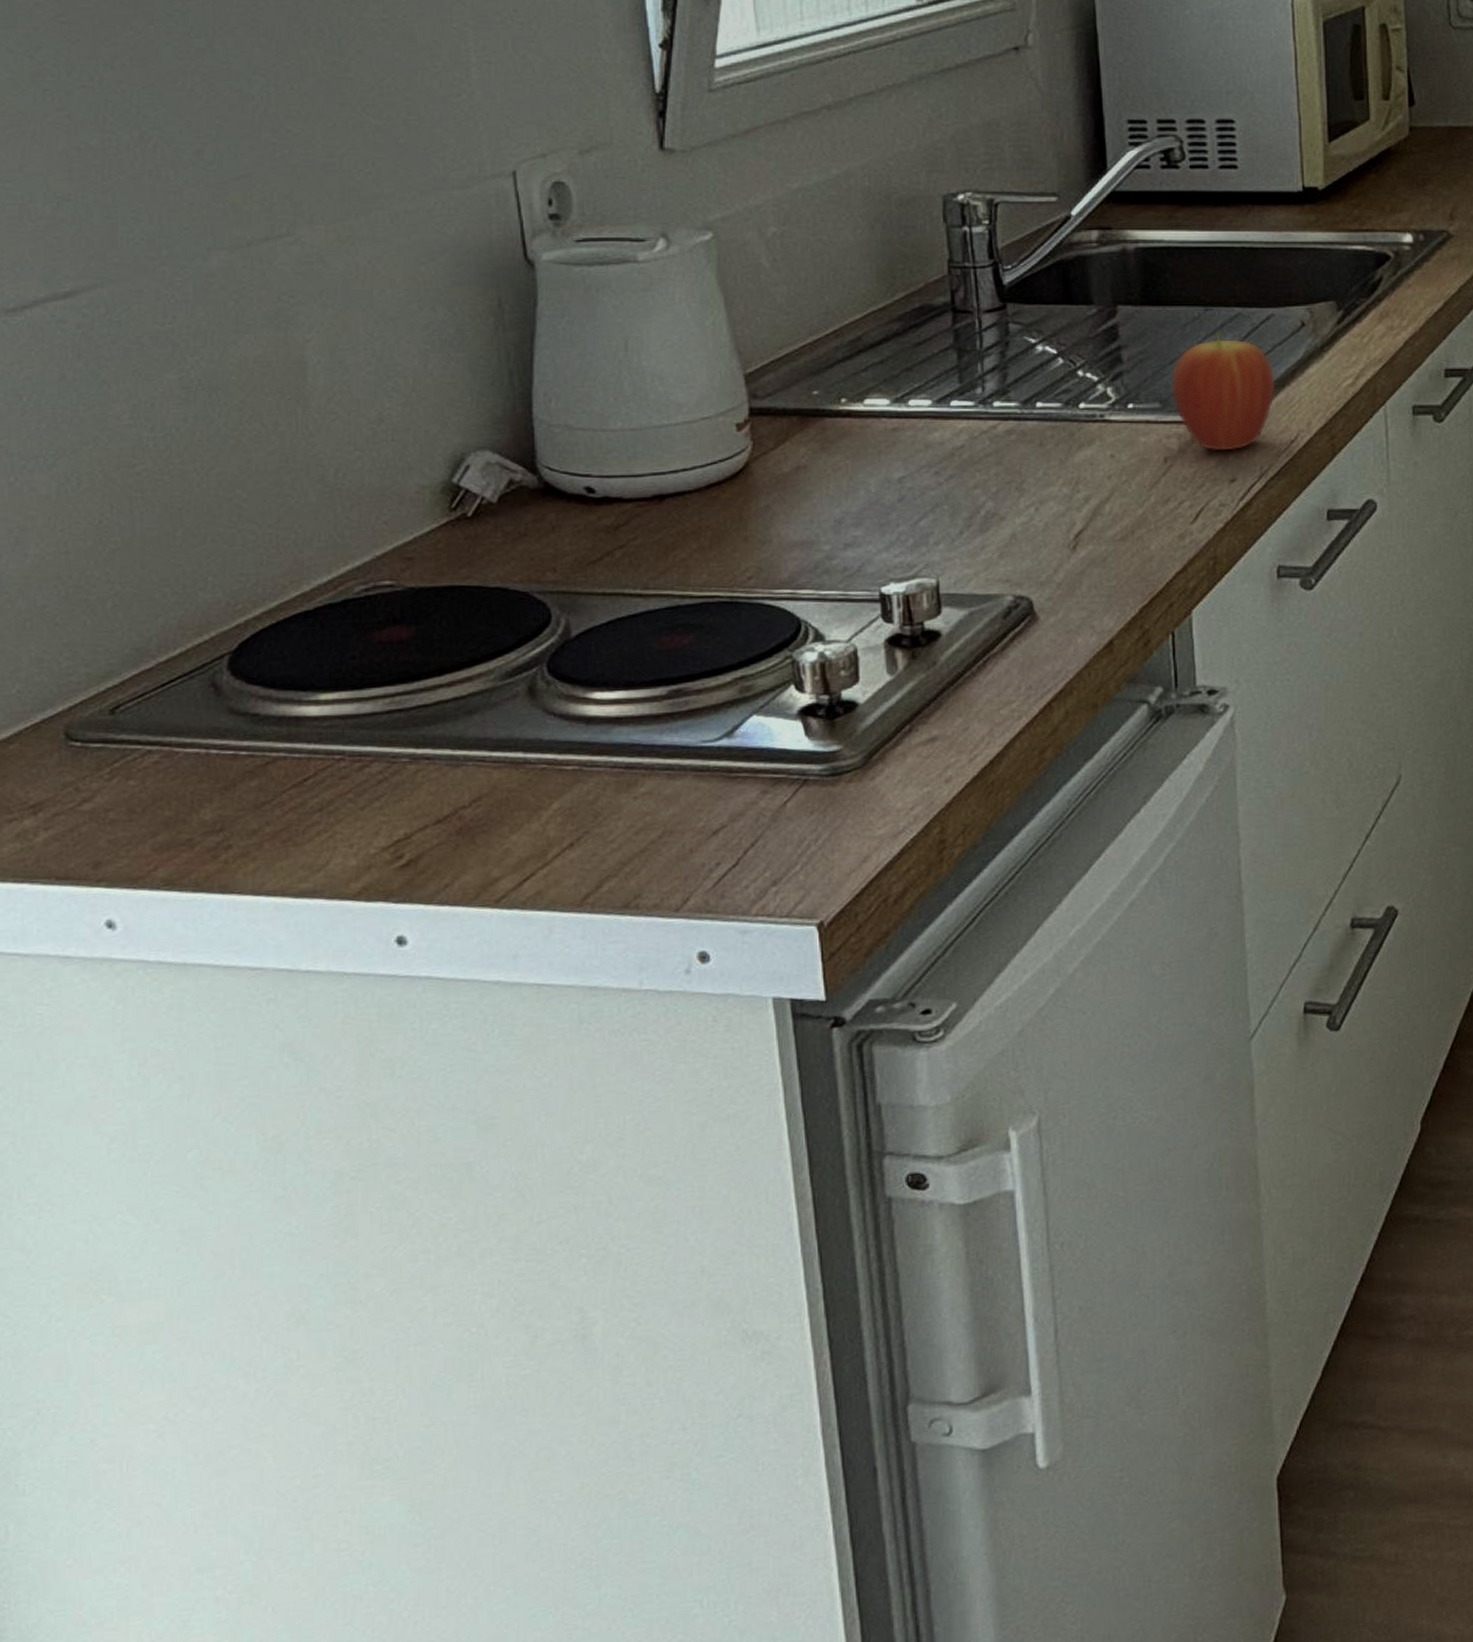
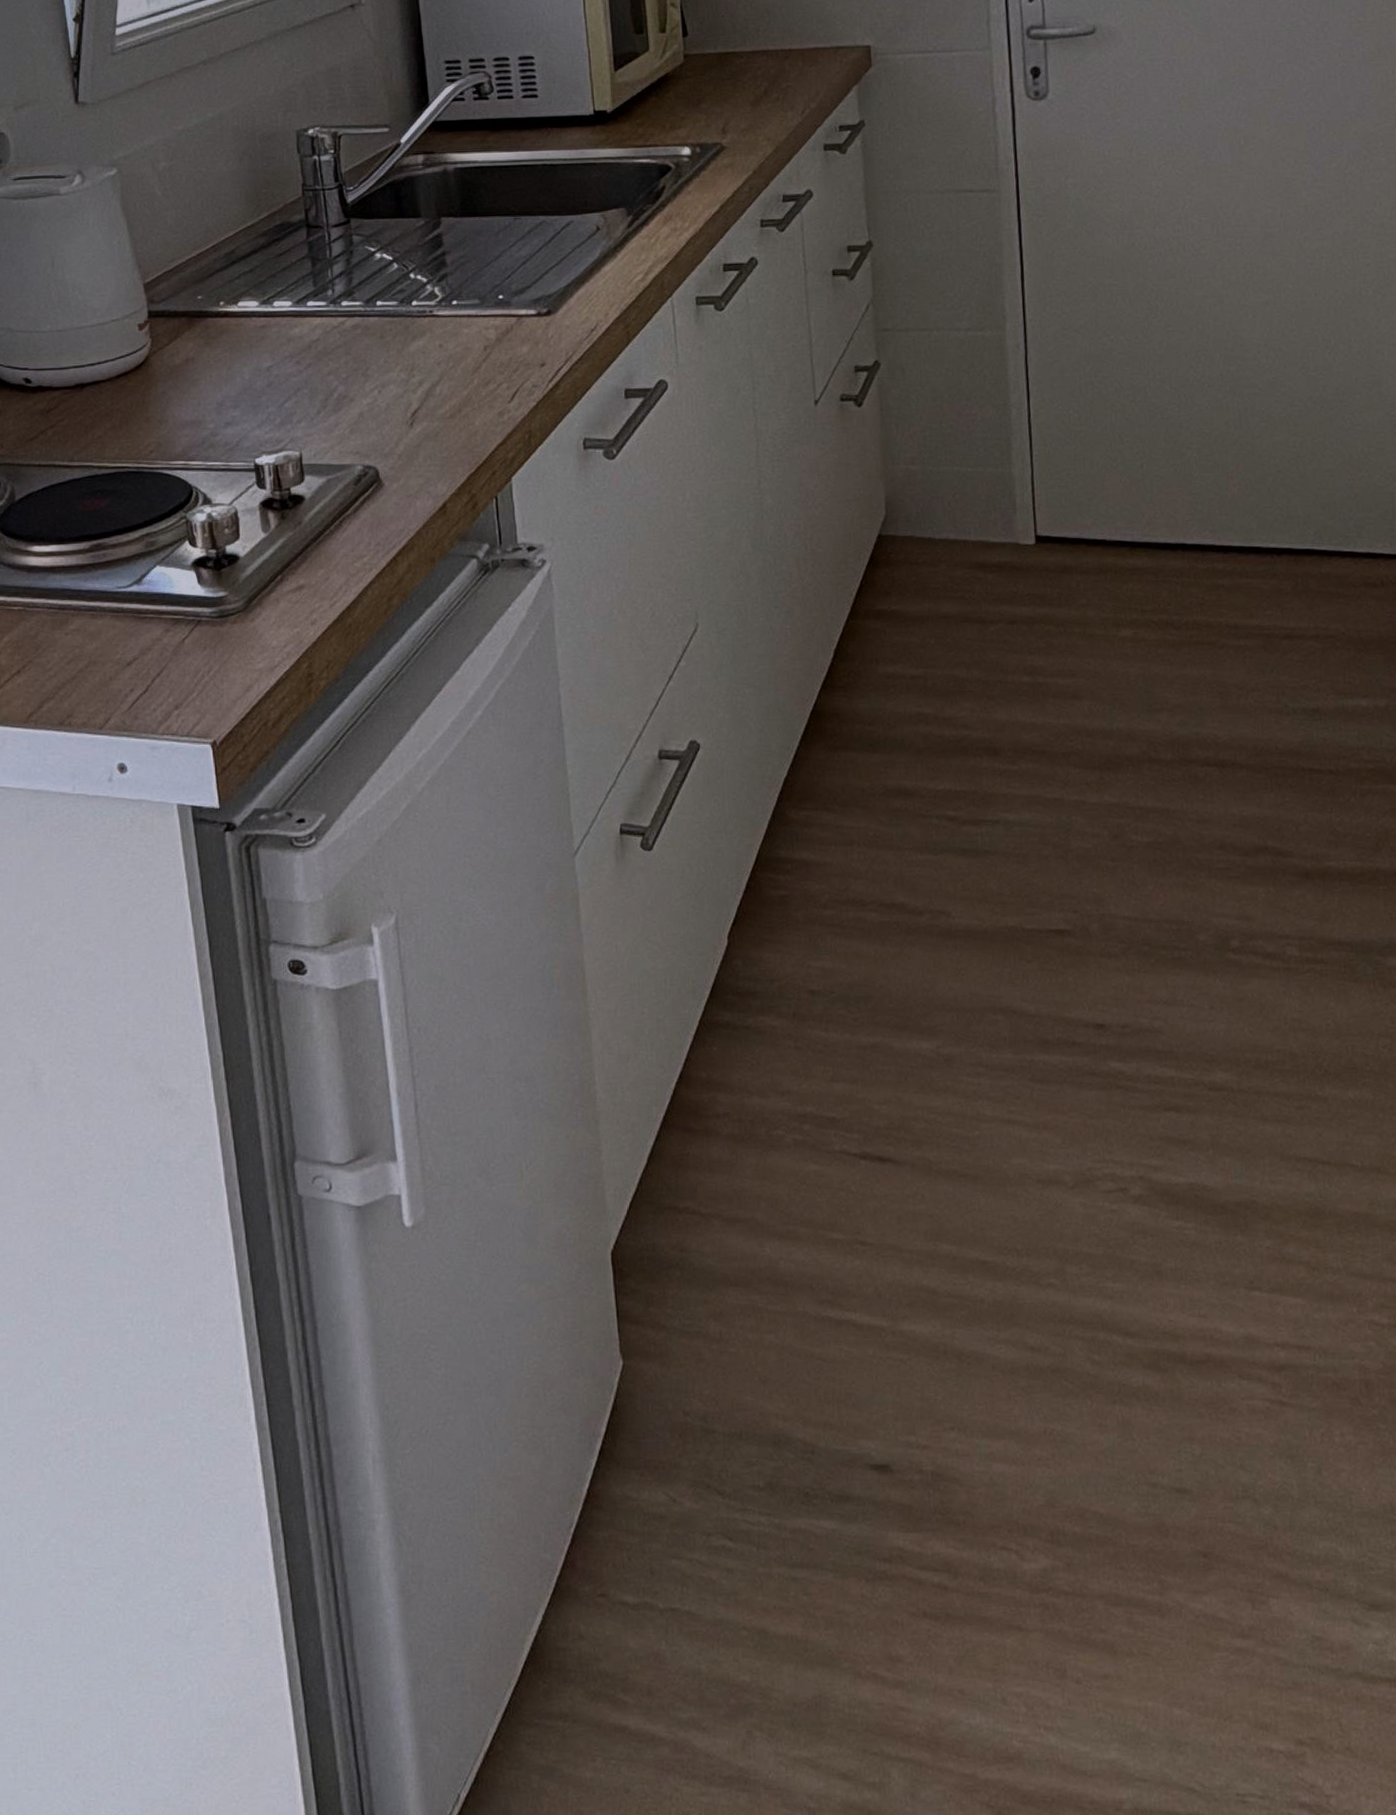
fruit: present [1171,332,1276,452] -> none [488,237,577,340]

